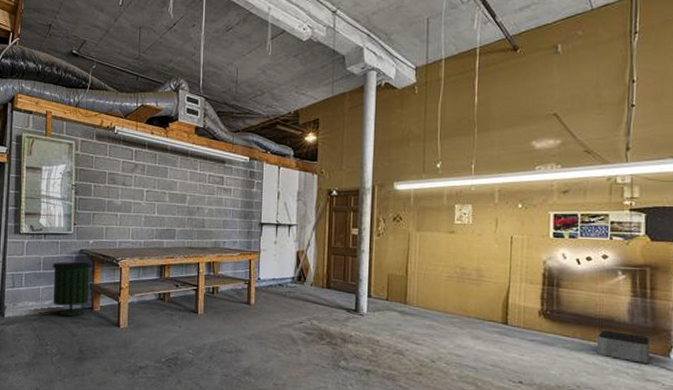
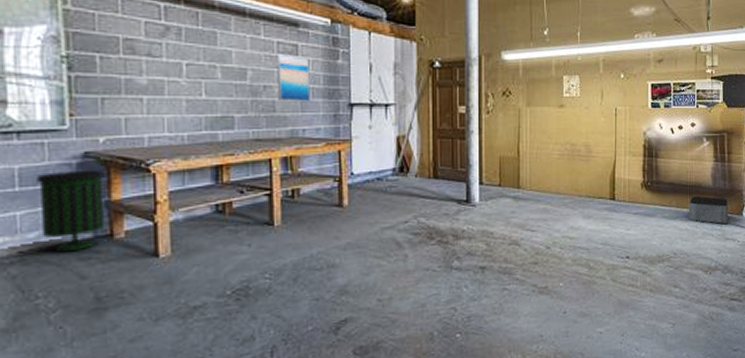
wall art: none [206,184,232,220] -> present [276,54,310,101]

